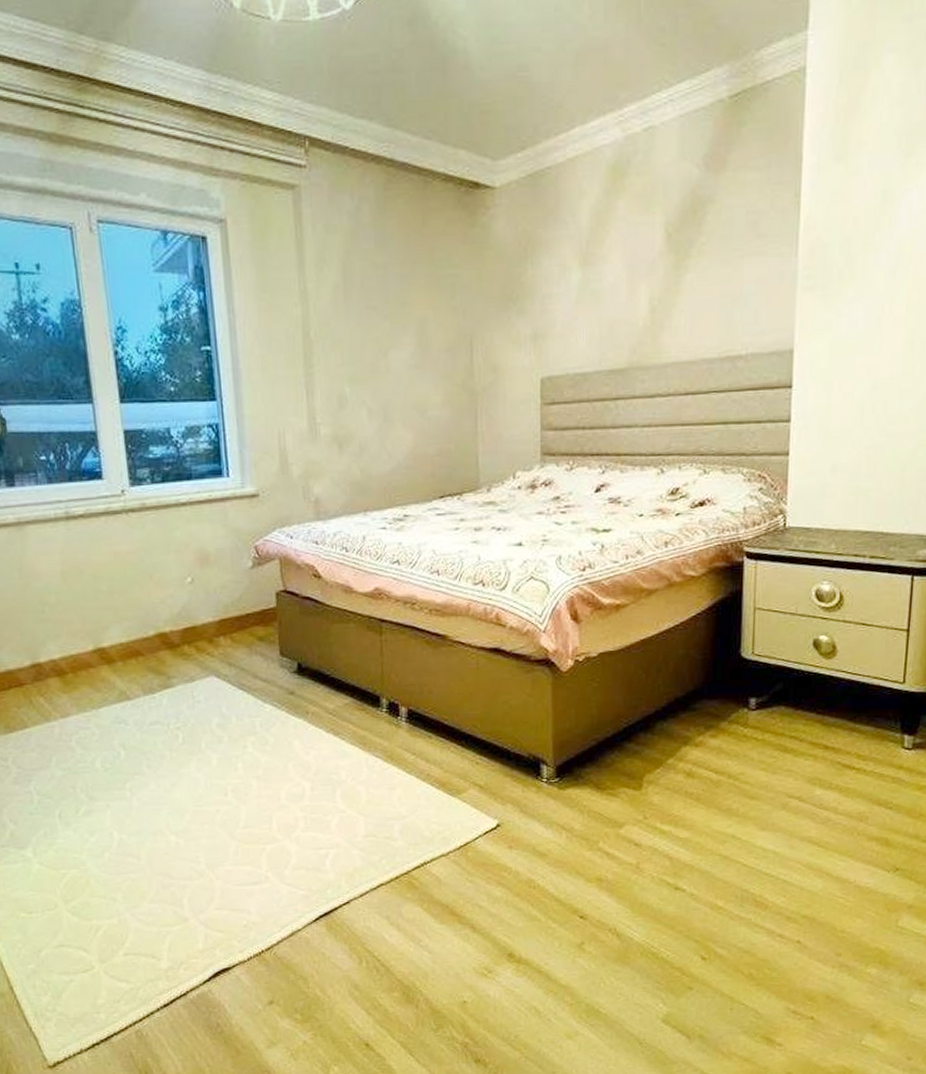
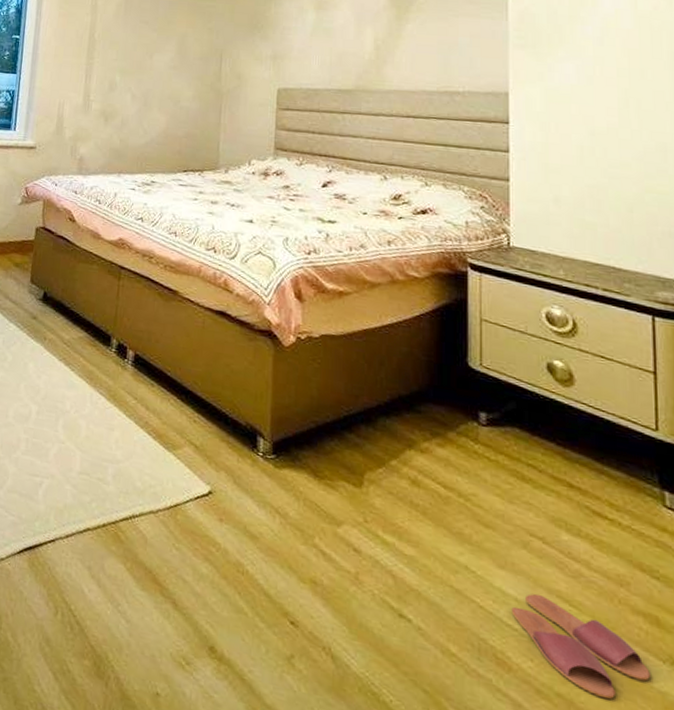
slippers: none [770,843,877,911] -> present [511,593,650,700]

